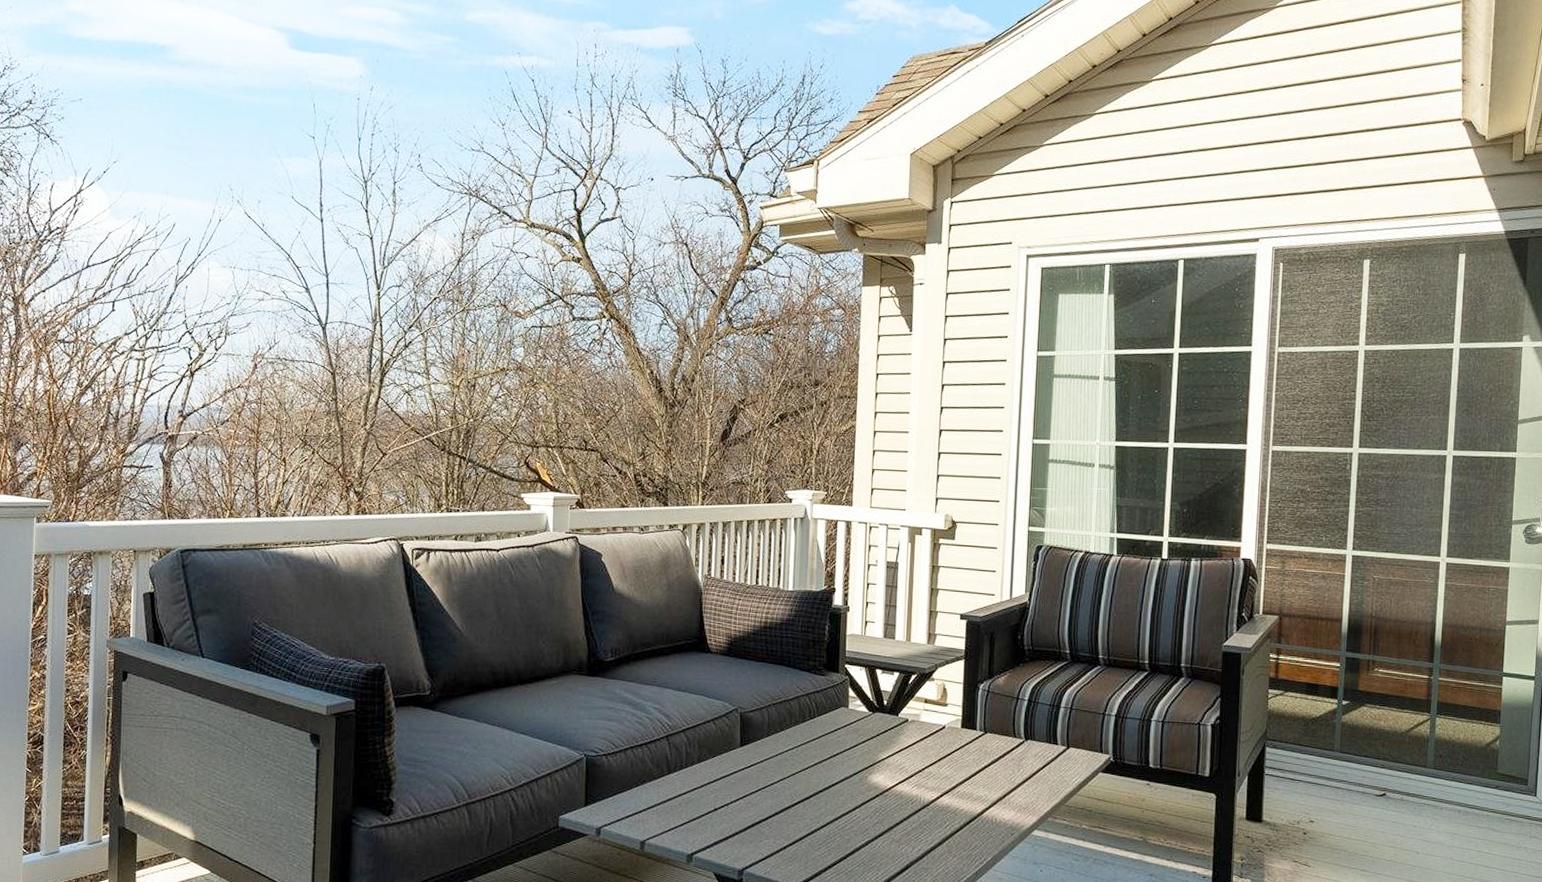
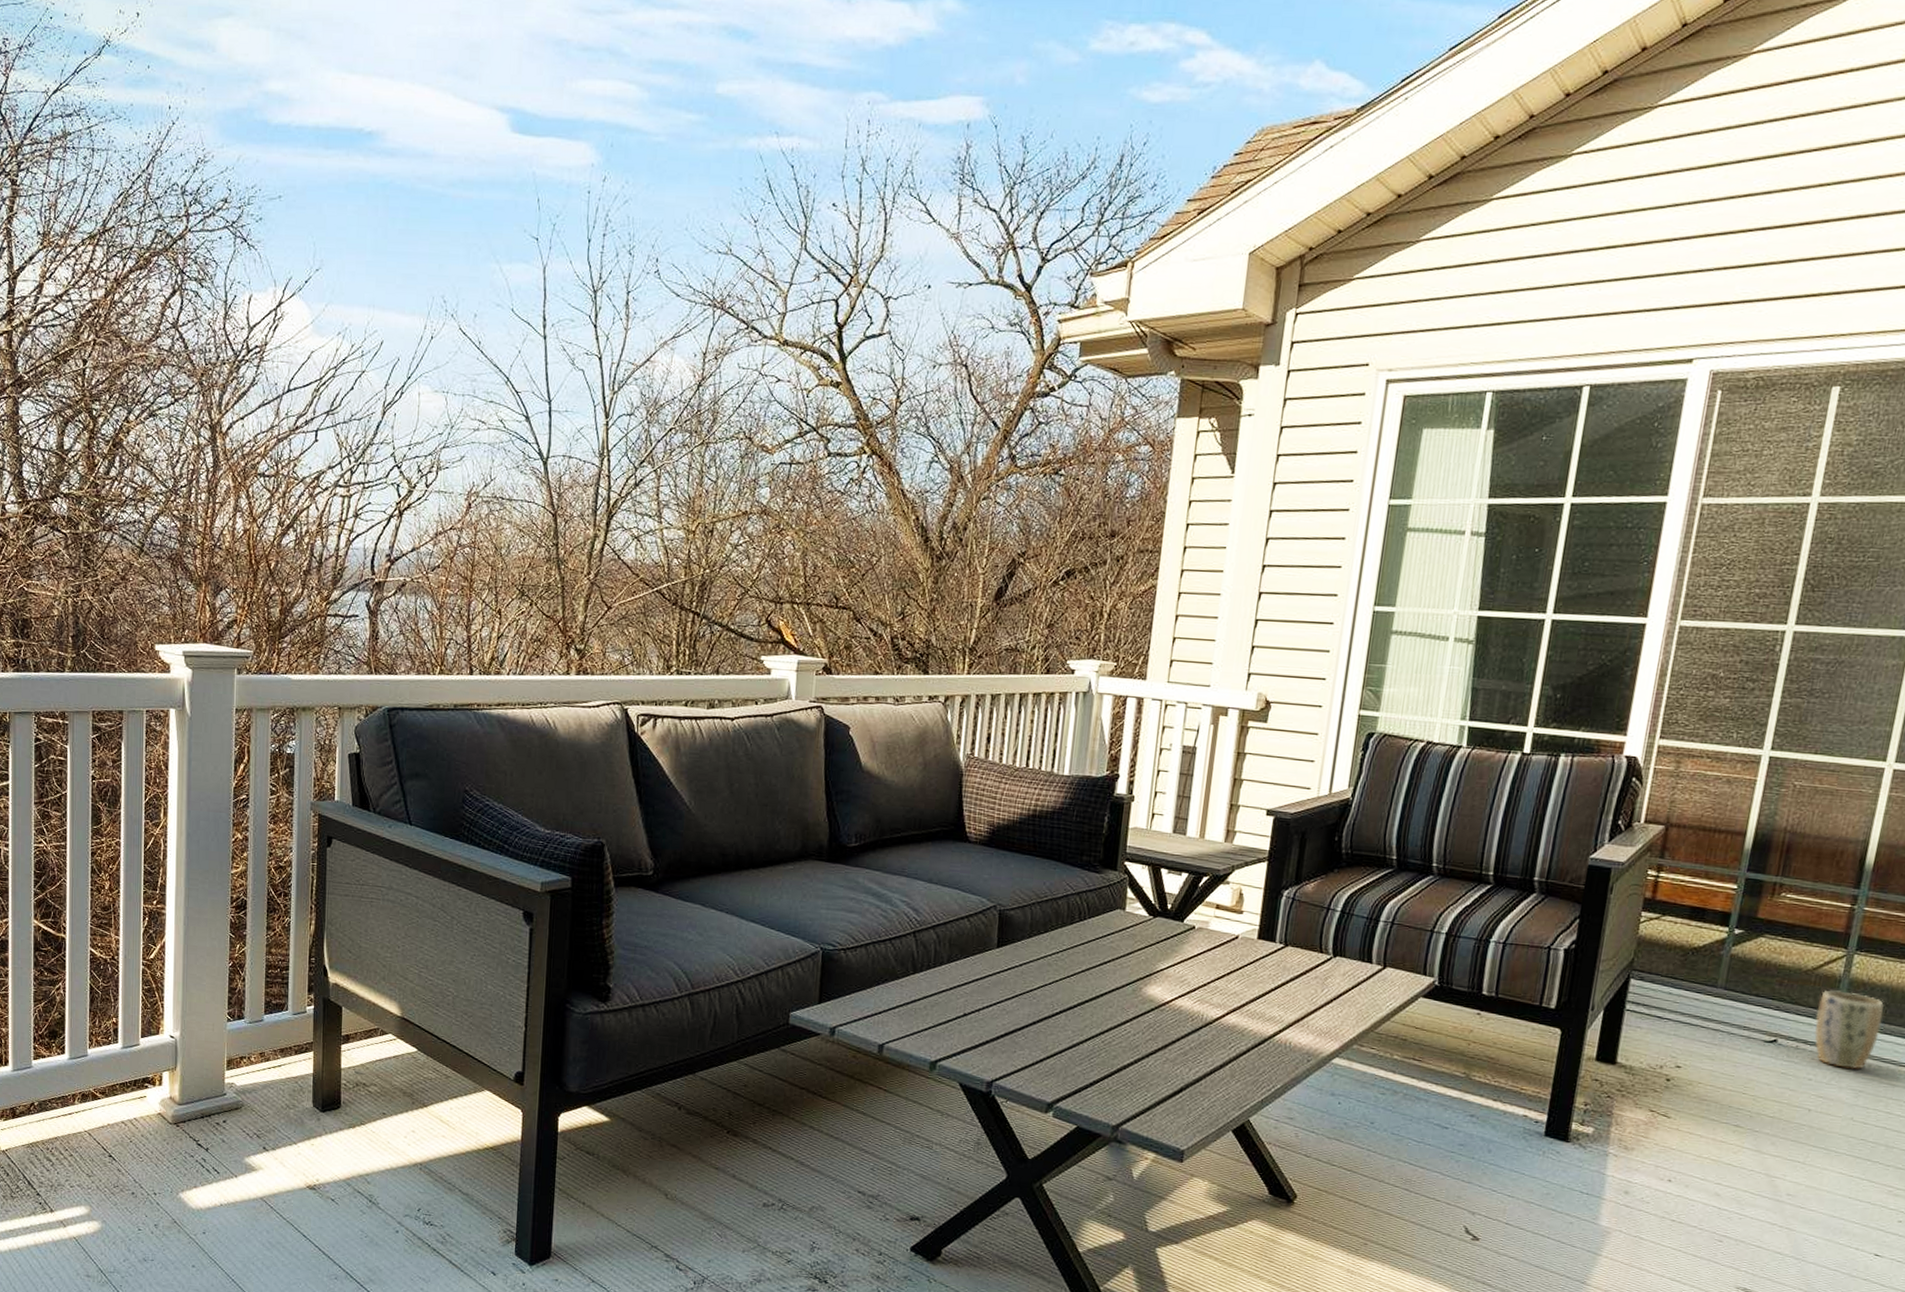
plant pot: none [1413,749,1464,815] -> present [1814,990,1884,1069]

